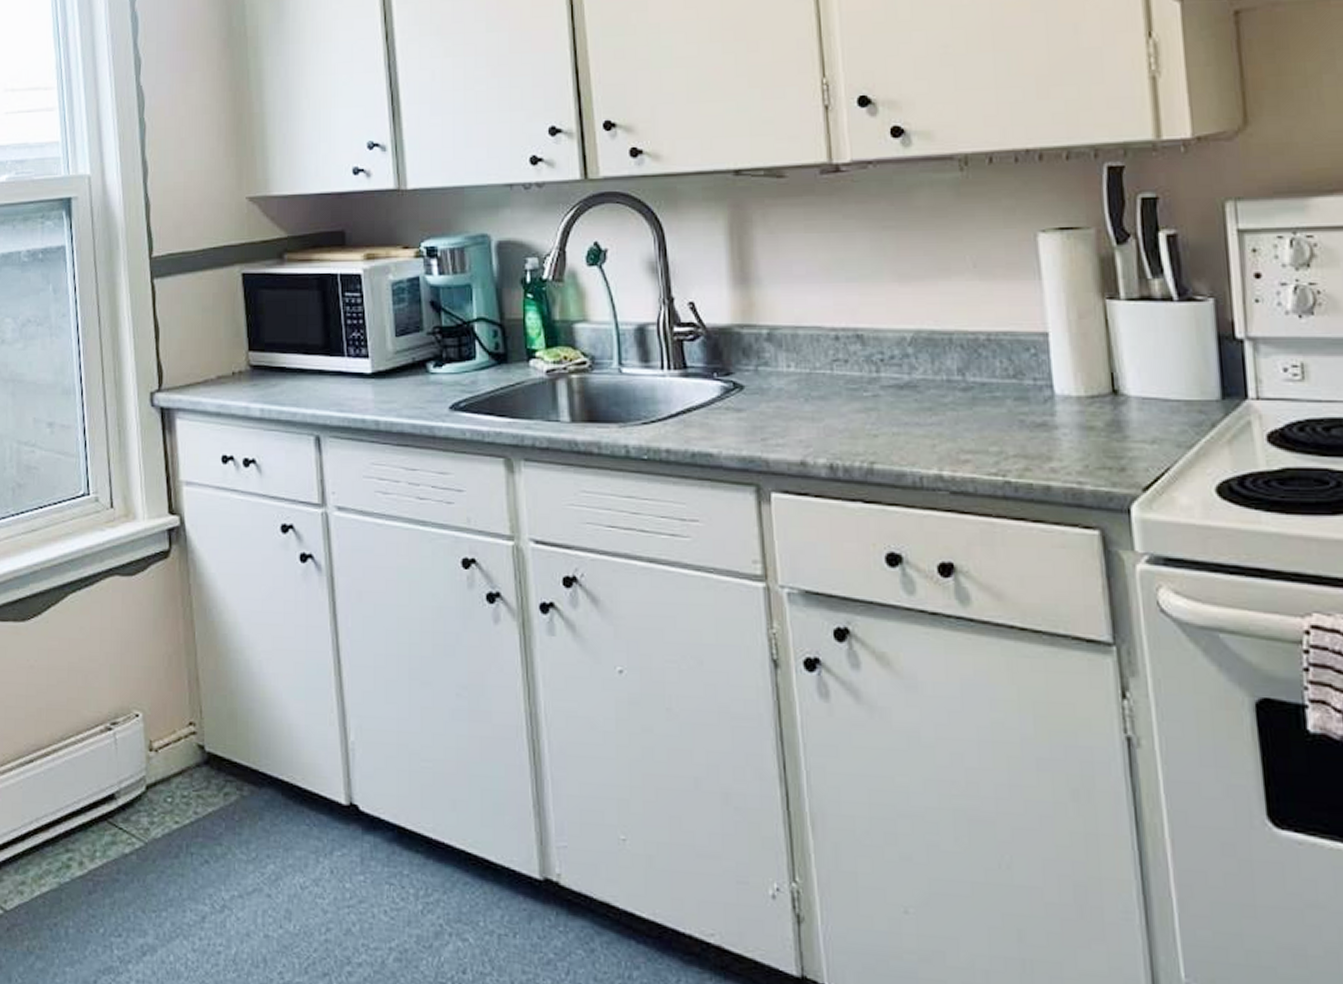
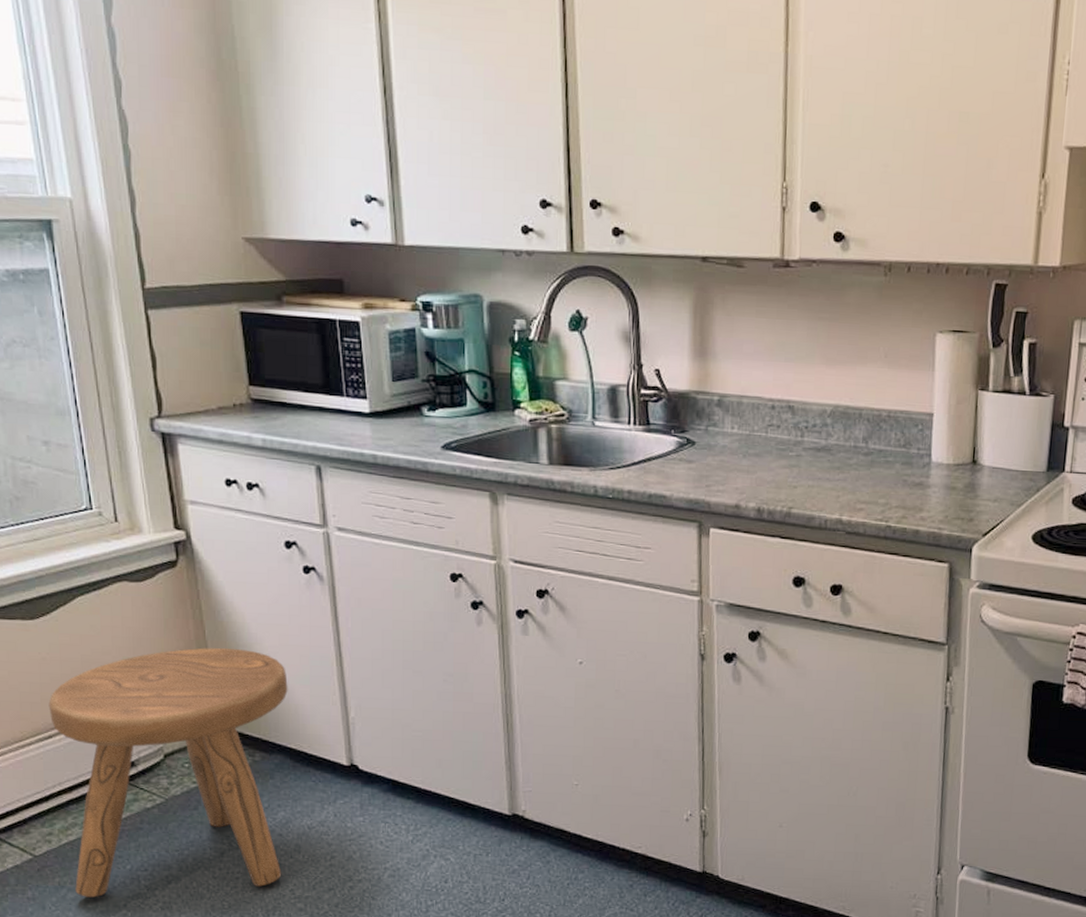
stool: none [32,653,281,970] -> present [48,648,288,898]

